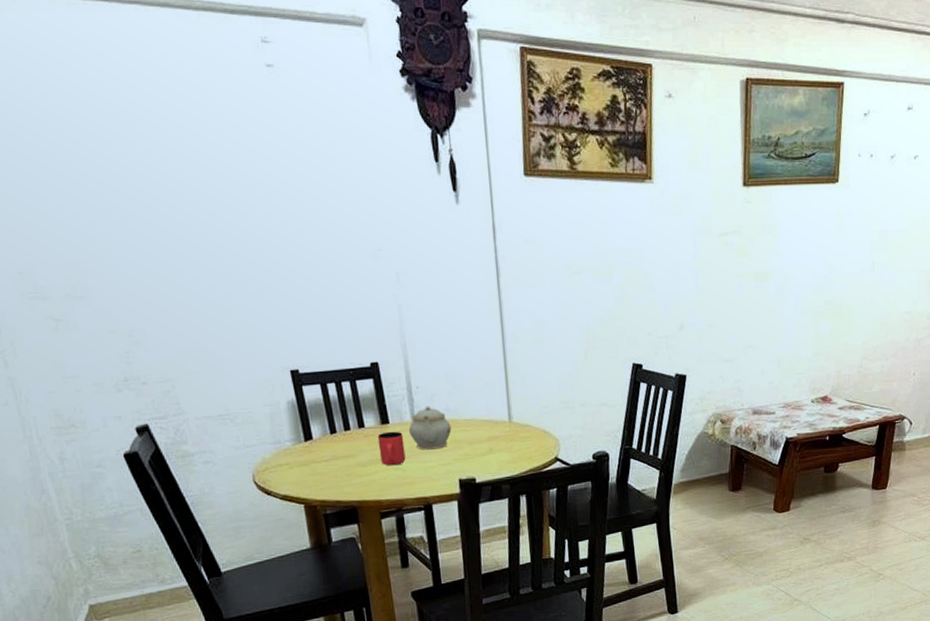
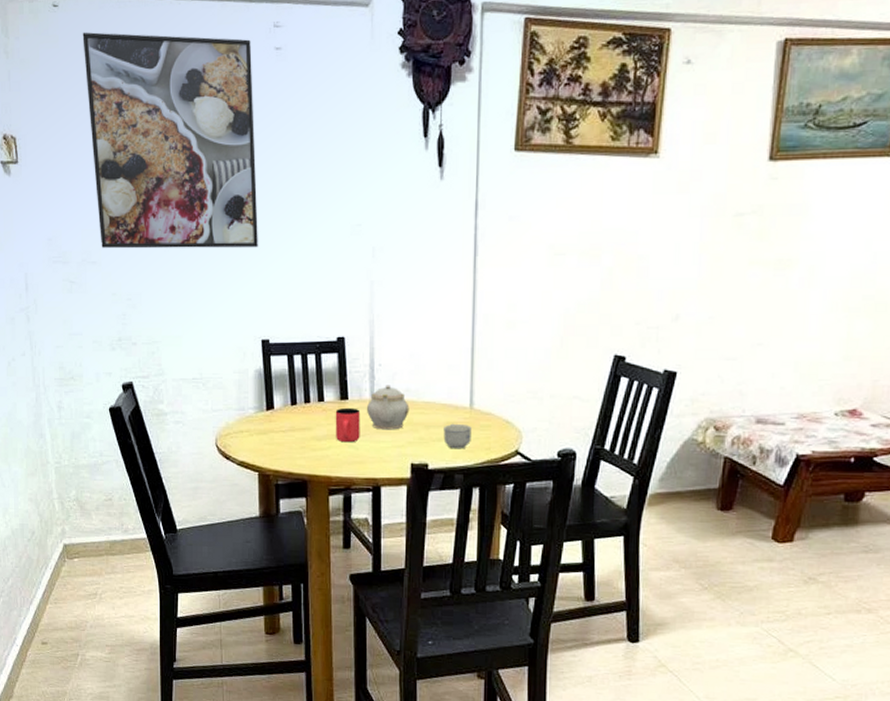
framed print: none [28,37,274,281] -> present [82,32,258,249]
cup: none [486,437,514,462] -> present [443,423,472,449]

